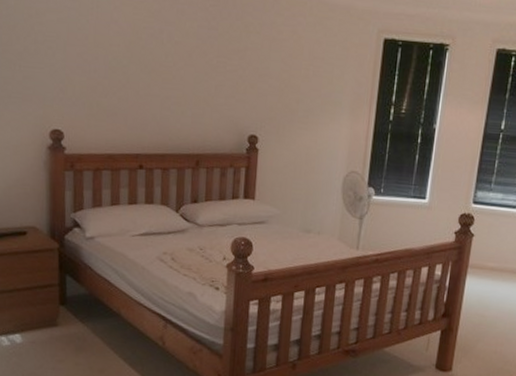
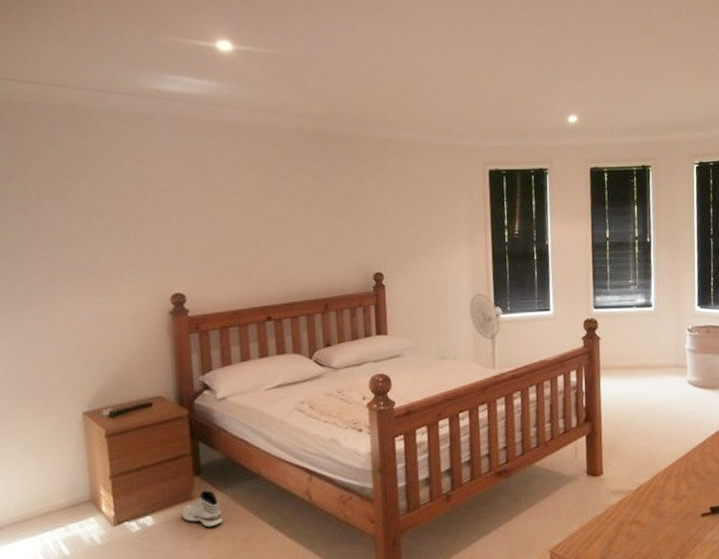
sneaker: none [47,320,83,354] -> present [182,490,223,528]

